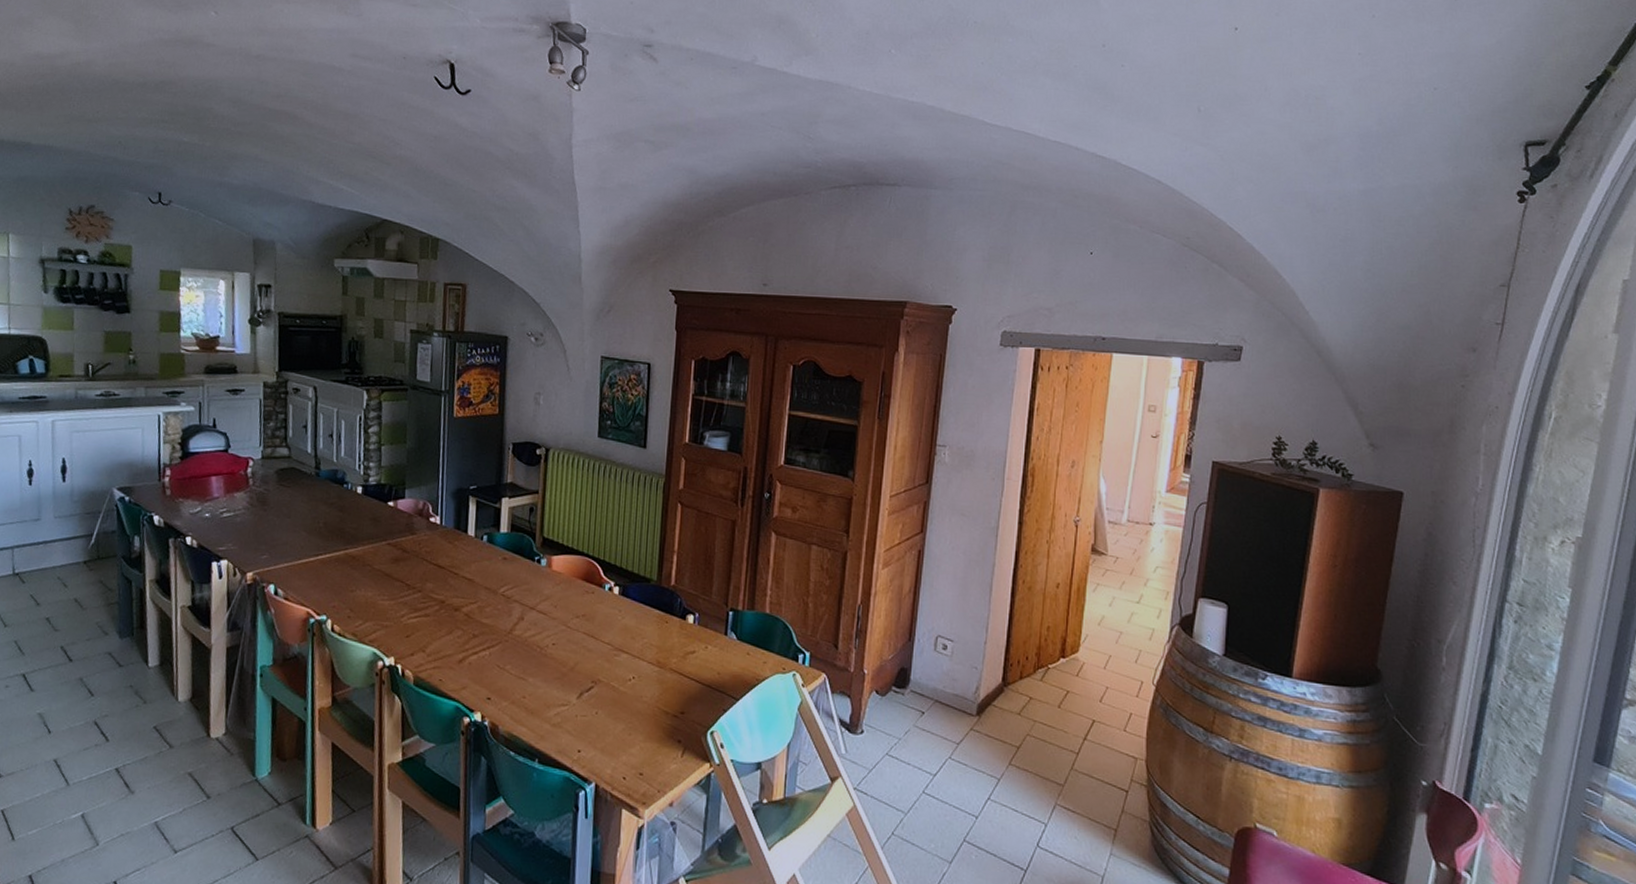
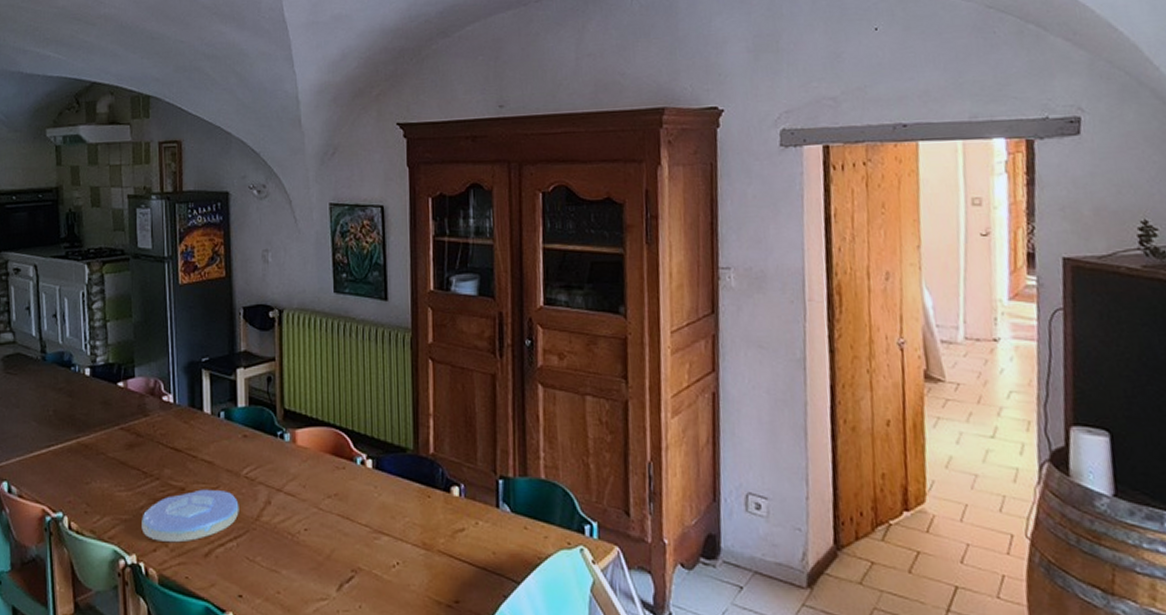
plate: none [401,603,494,649] -> present [141,489,239,543]

